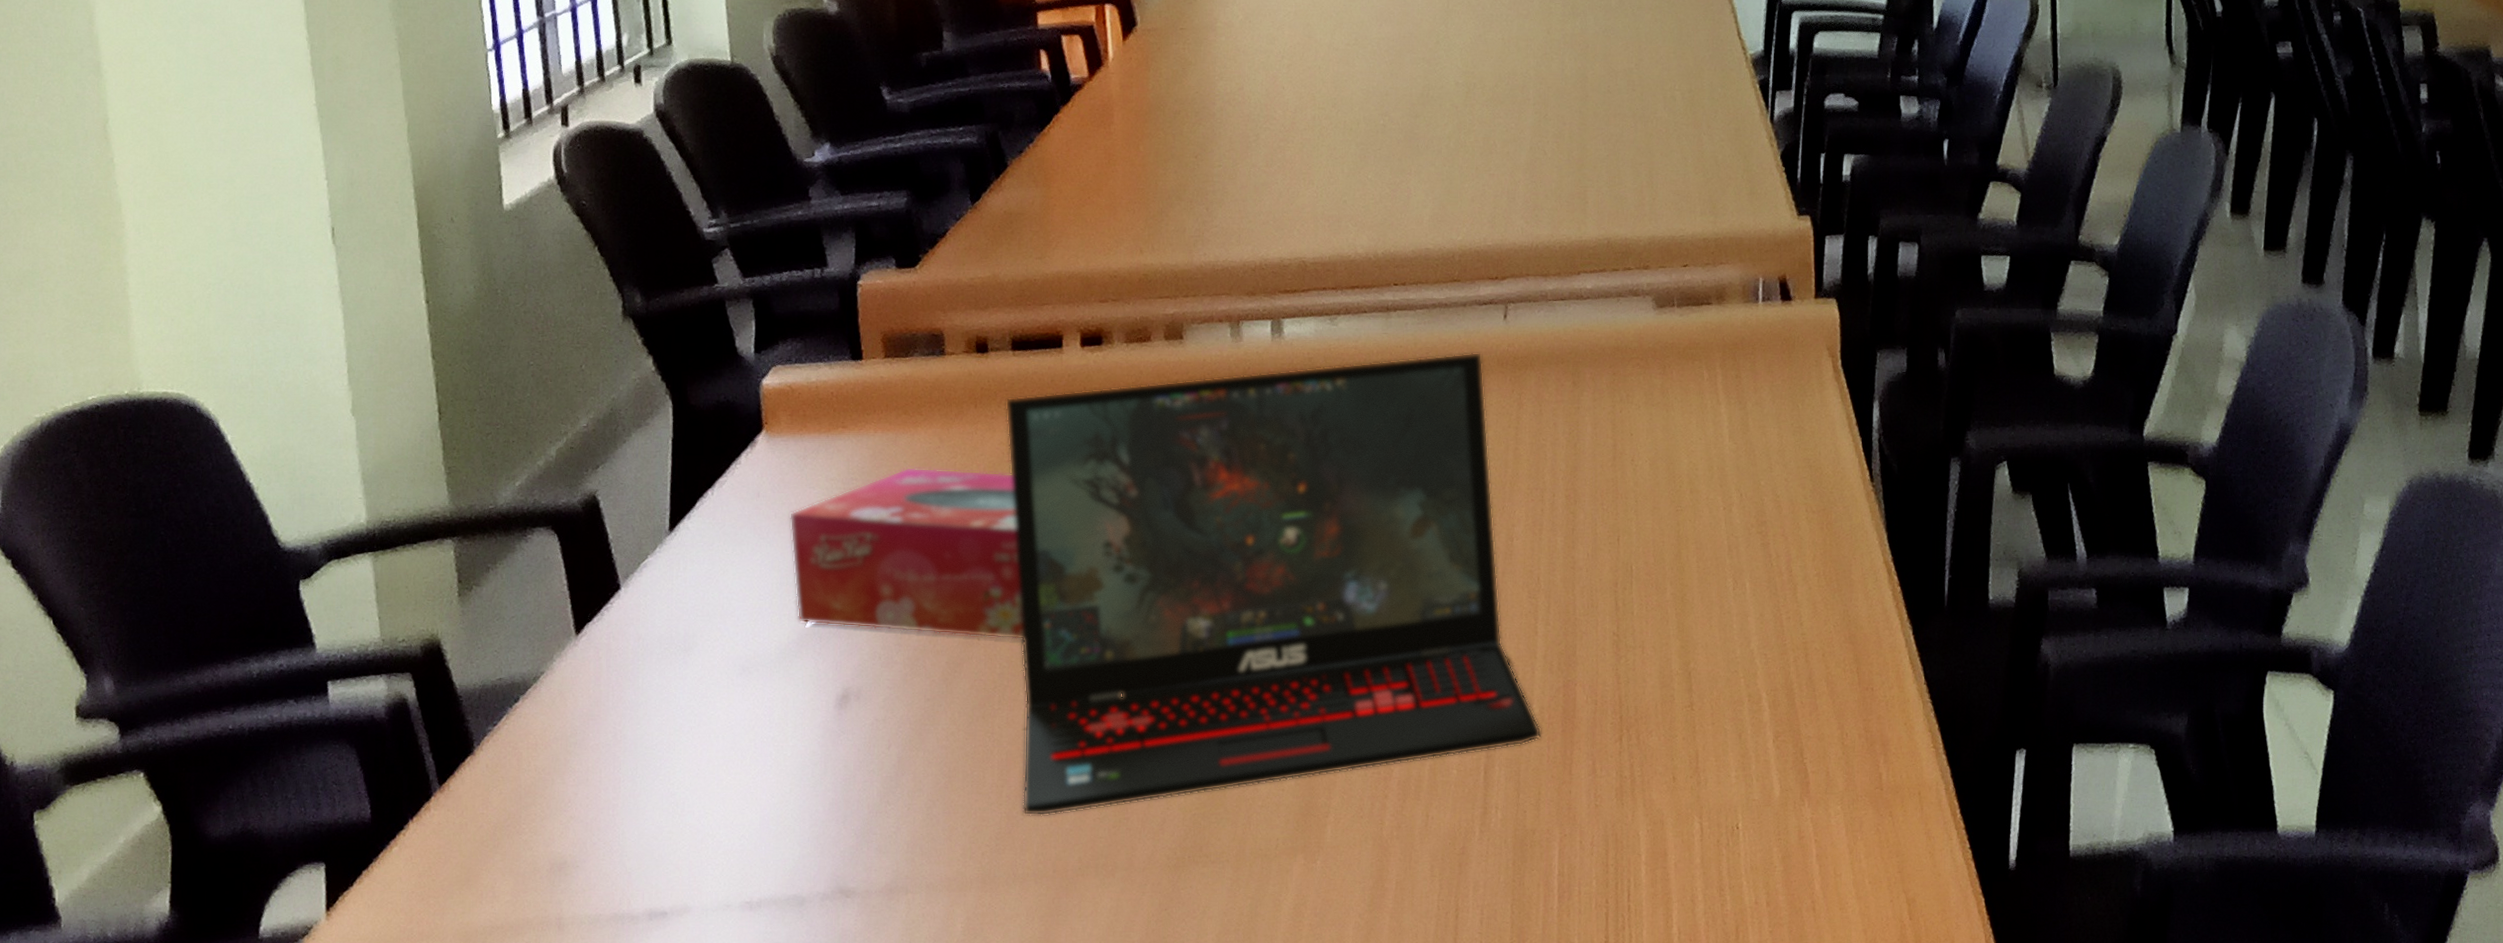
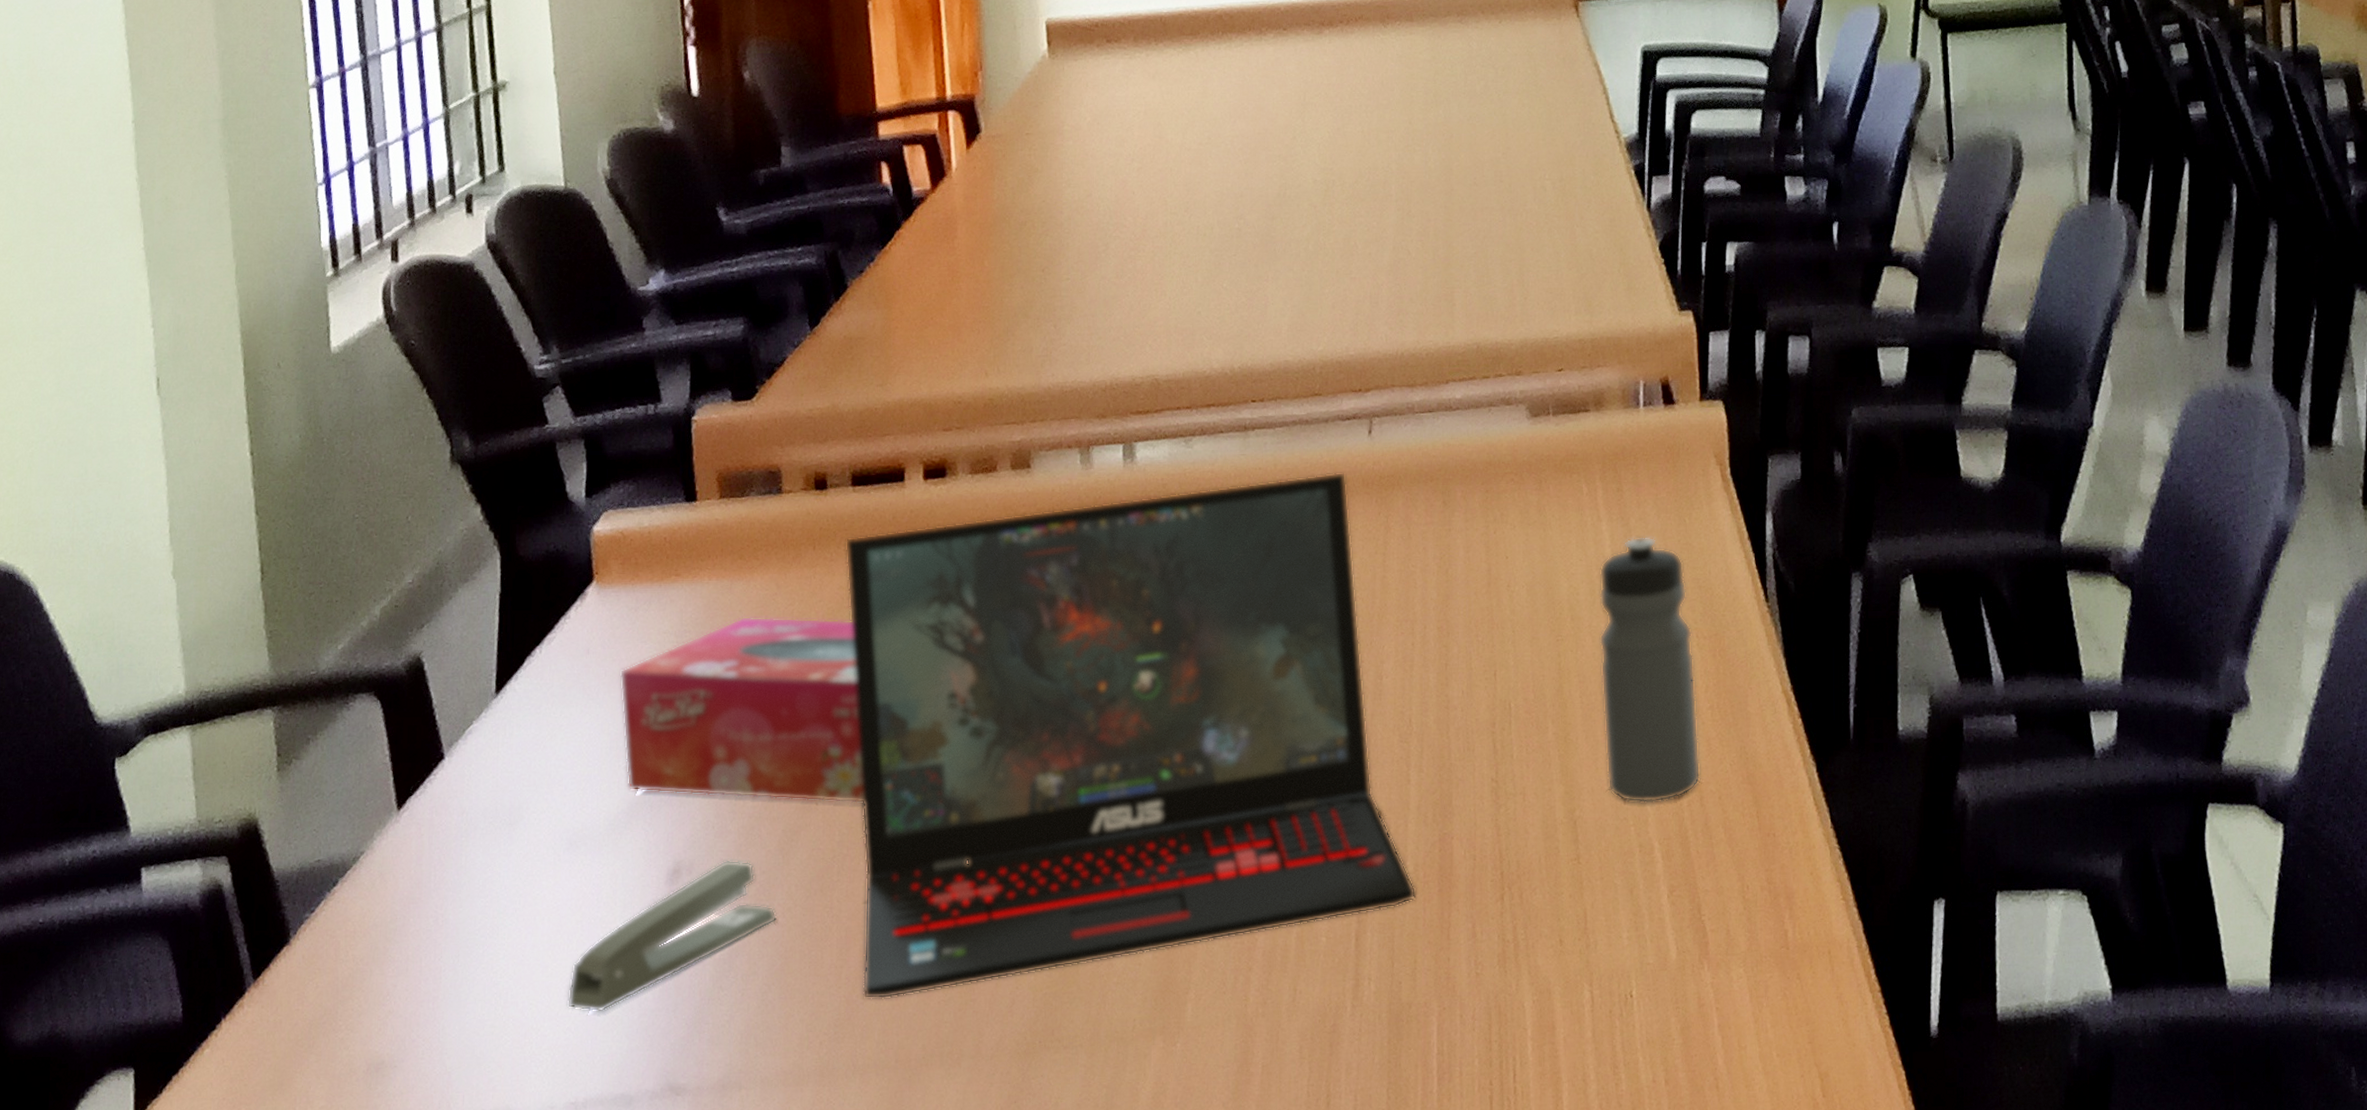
stapler: none [741,688,942,822] -> present [566,860,778,1012]
water bottle: none [1716,419,1807,658] -> present [1599,537,1701,804]

